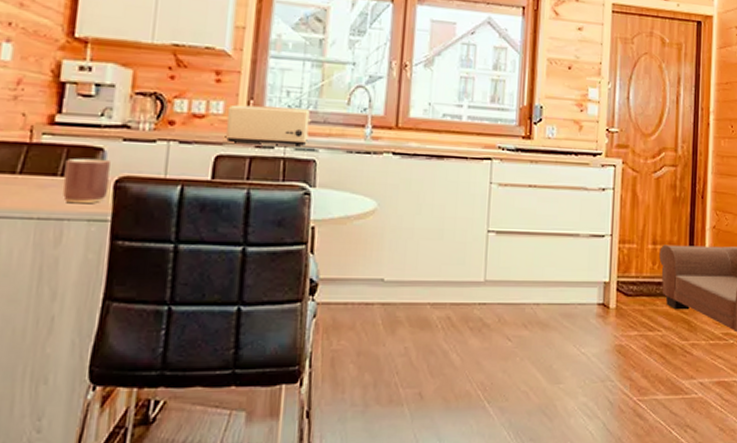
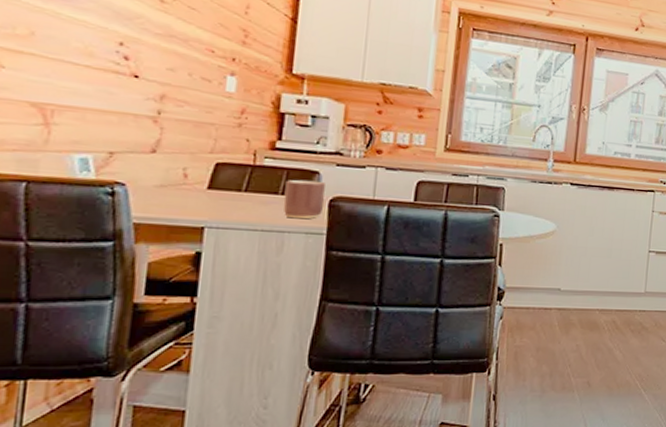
toaster: present [225,104,312,146] -> none [426,138,502,175]

